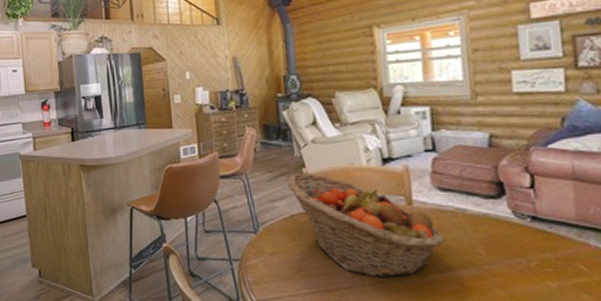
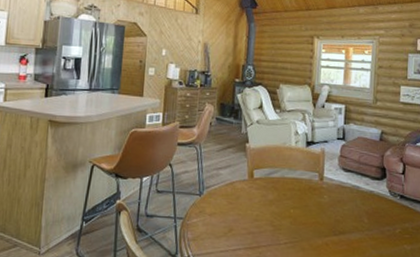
fruit basket: present [287,172,445,279] -> none [232,147,342,239]

